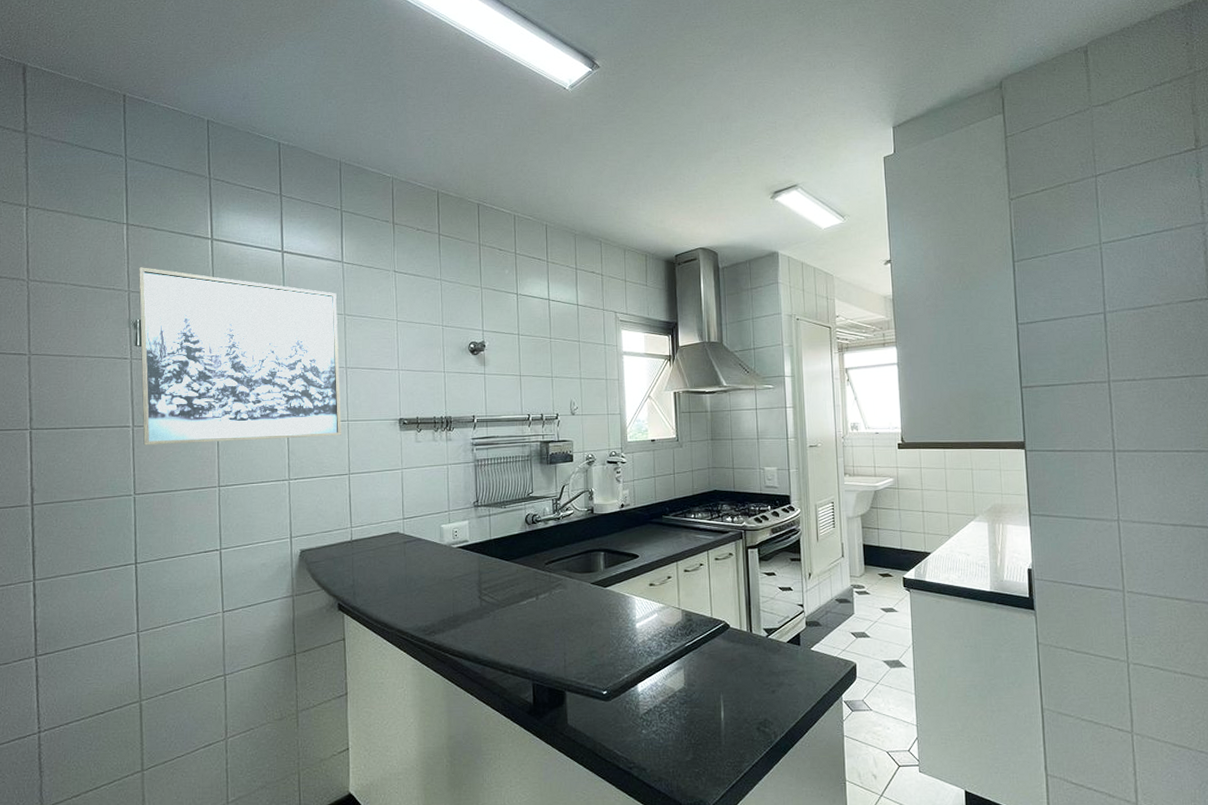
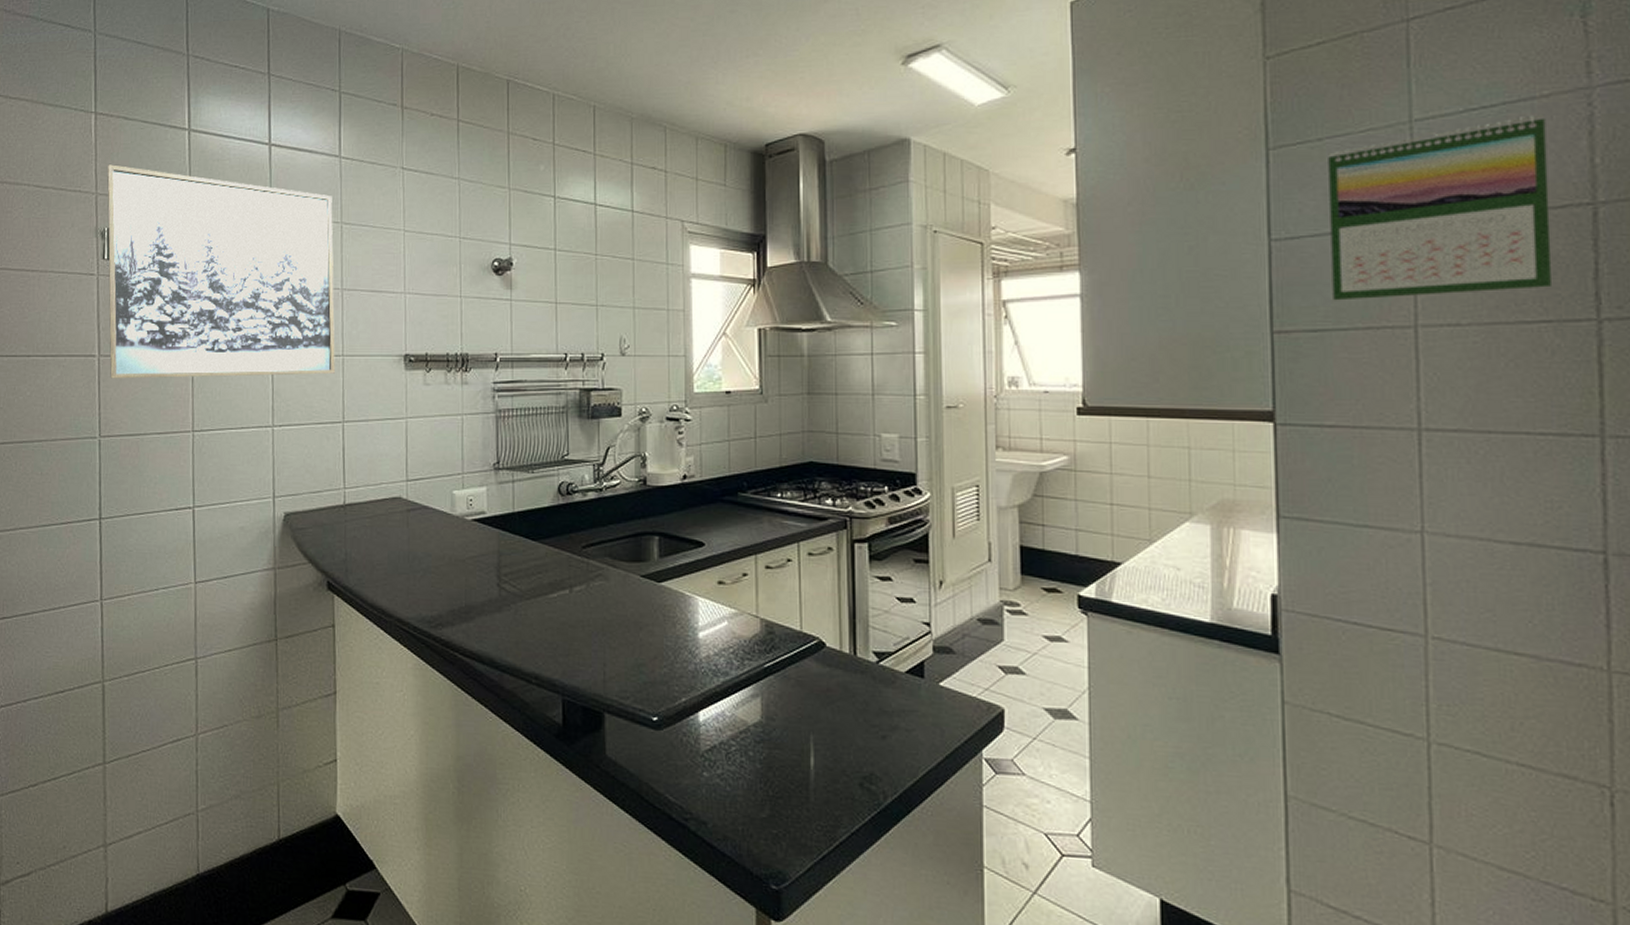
calendar: none [1051,240,1187,365] -> present [1328,114,1552,301]

